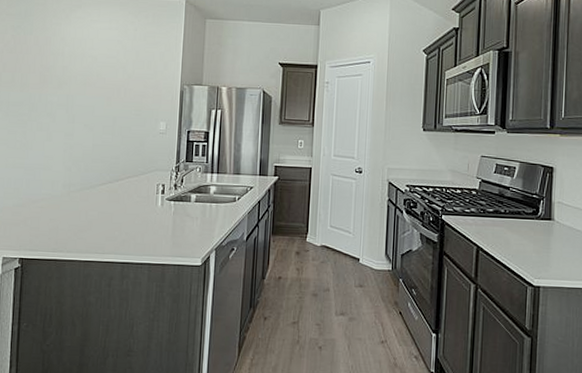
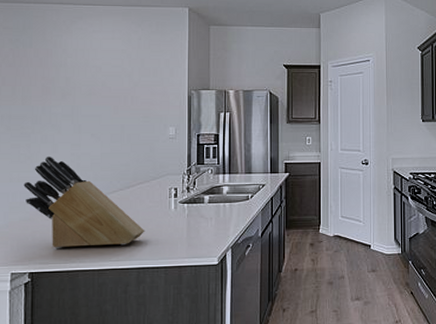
knife block: none [18,144,132,239] -> present [23,156,145,248]

